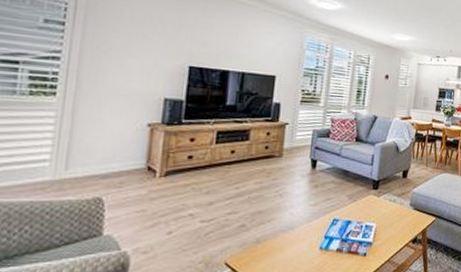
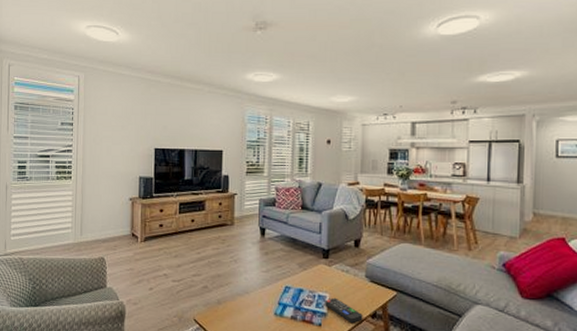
remote control: none [371,226,405,250] -> present [325,297,363,324]

